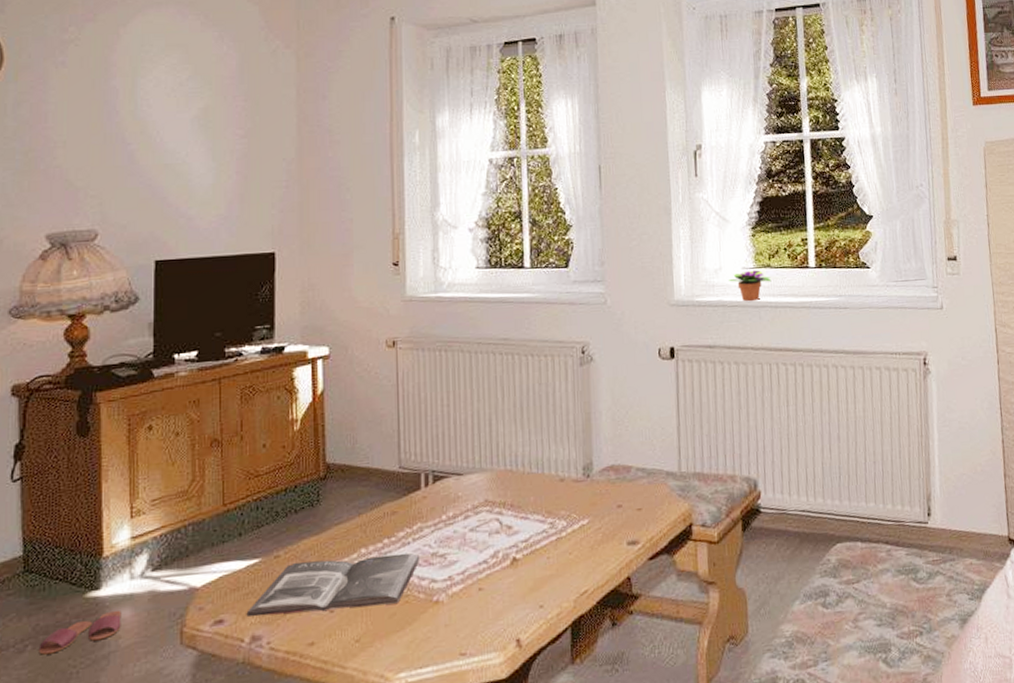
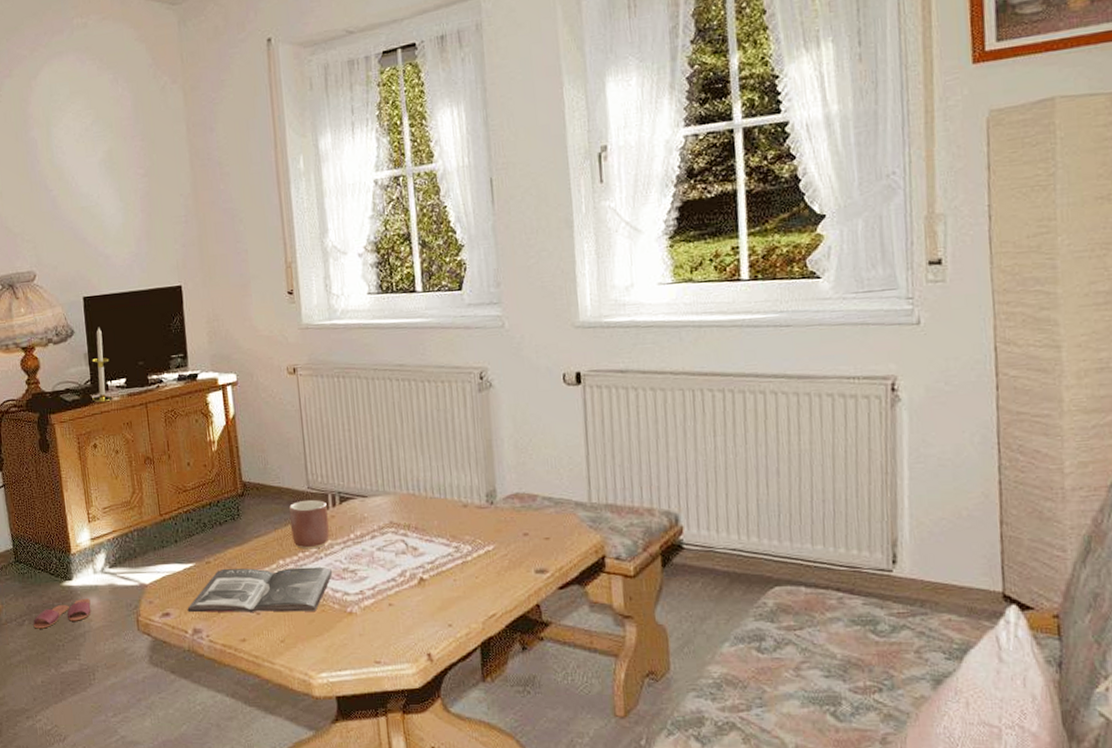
candle: none [153,294,180,378] -> present [91,327,113,403]
mug: none [376,479,419,535] -> present [288,499,330,550]
potted flower: present [728,270,772,302] -> none [642,285,694,322]

